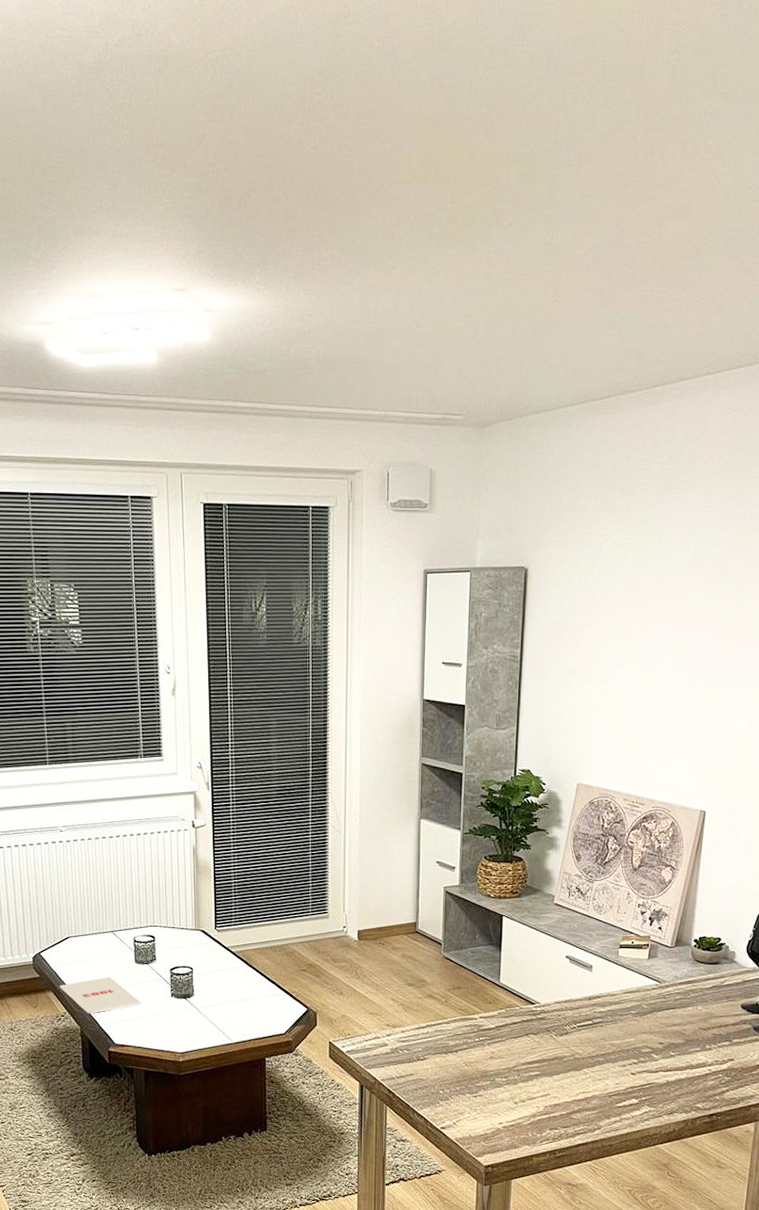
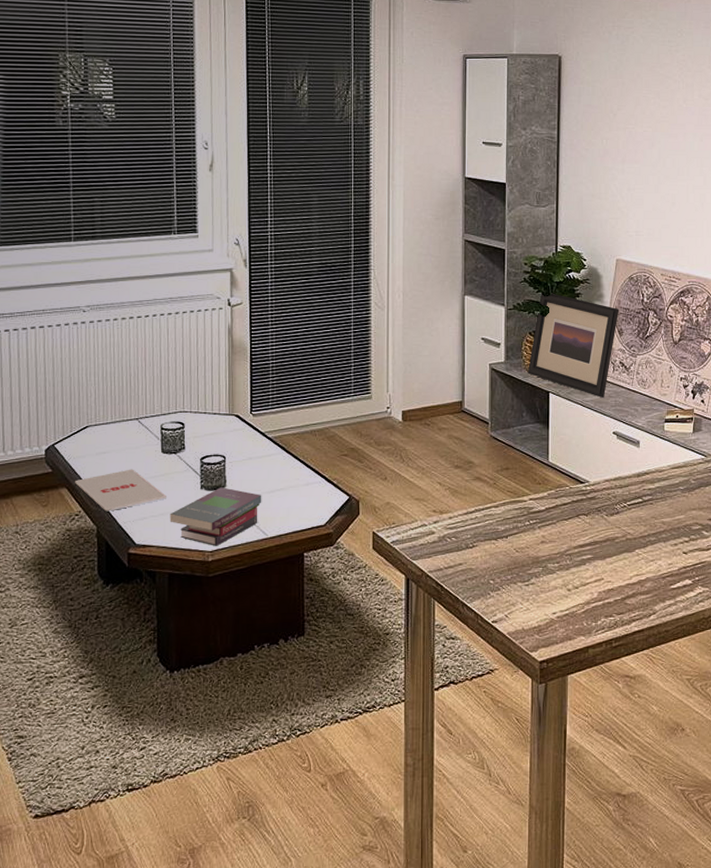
books: none [144,996,227,1049] -> present [169,487,262,546]
picture frame: none [481,815,578,922] -> present [527,291,620,398]

